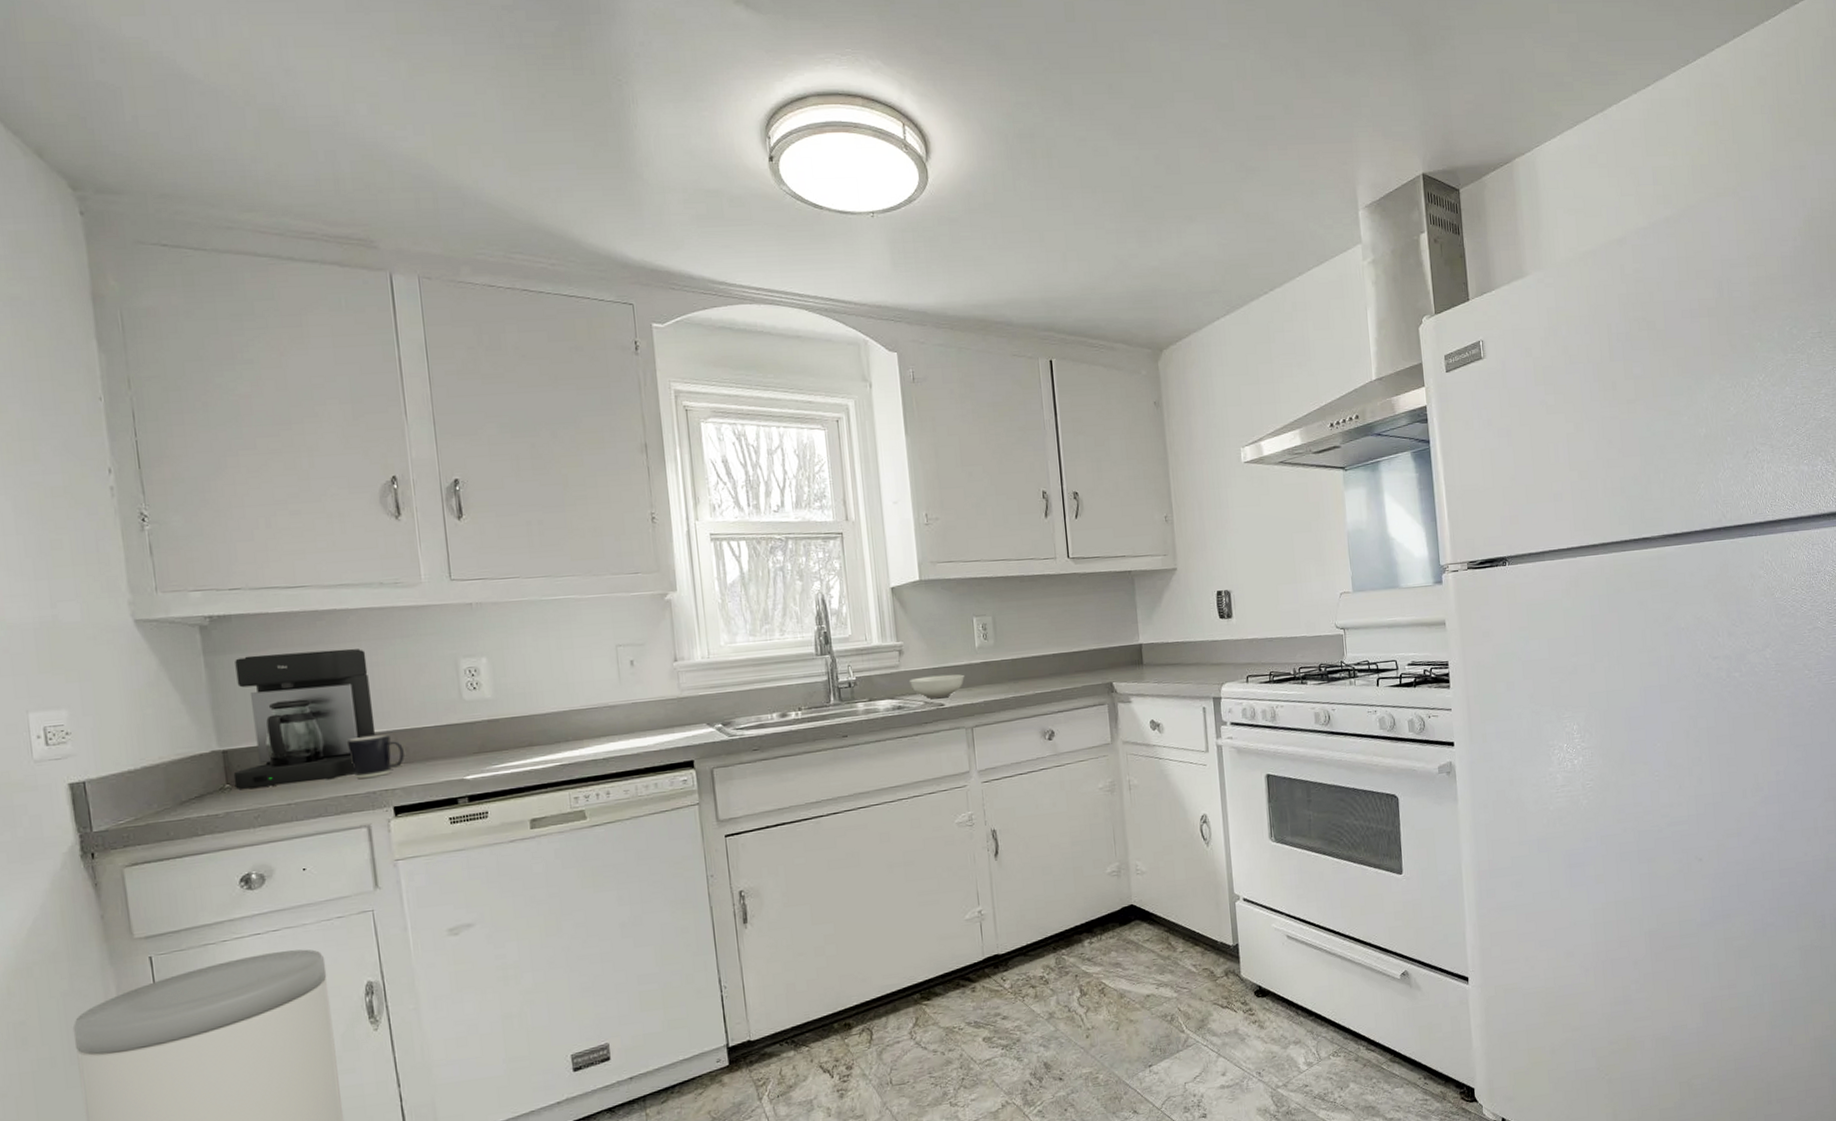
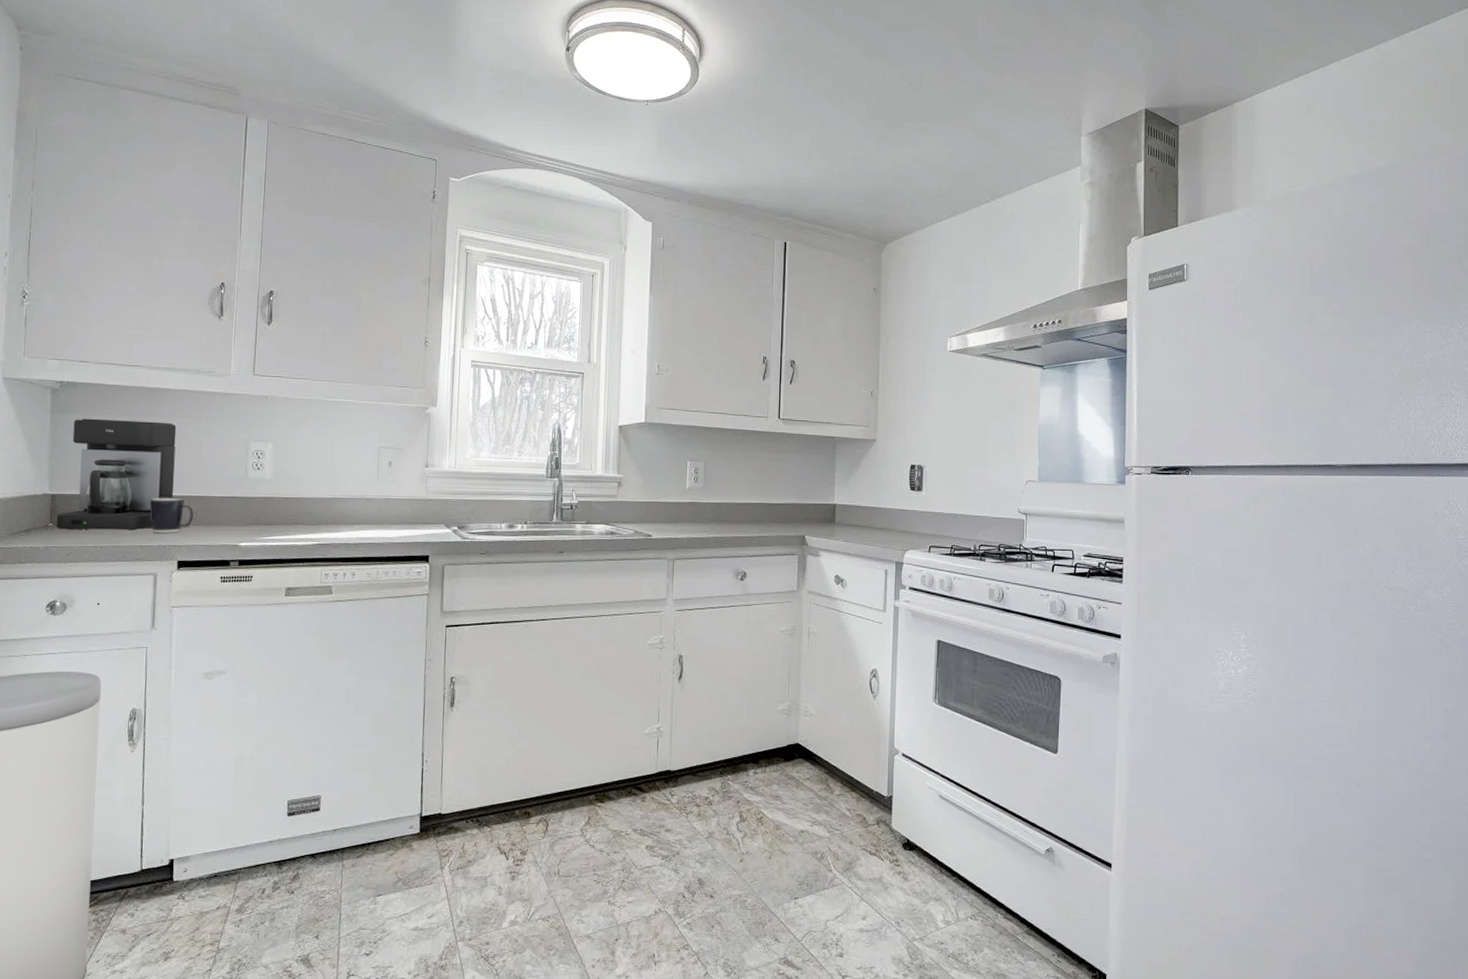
bowl: present [908,674,965,699] -> none [623,508,674,530]

